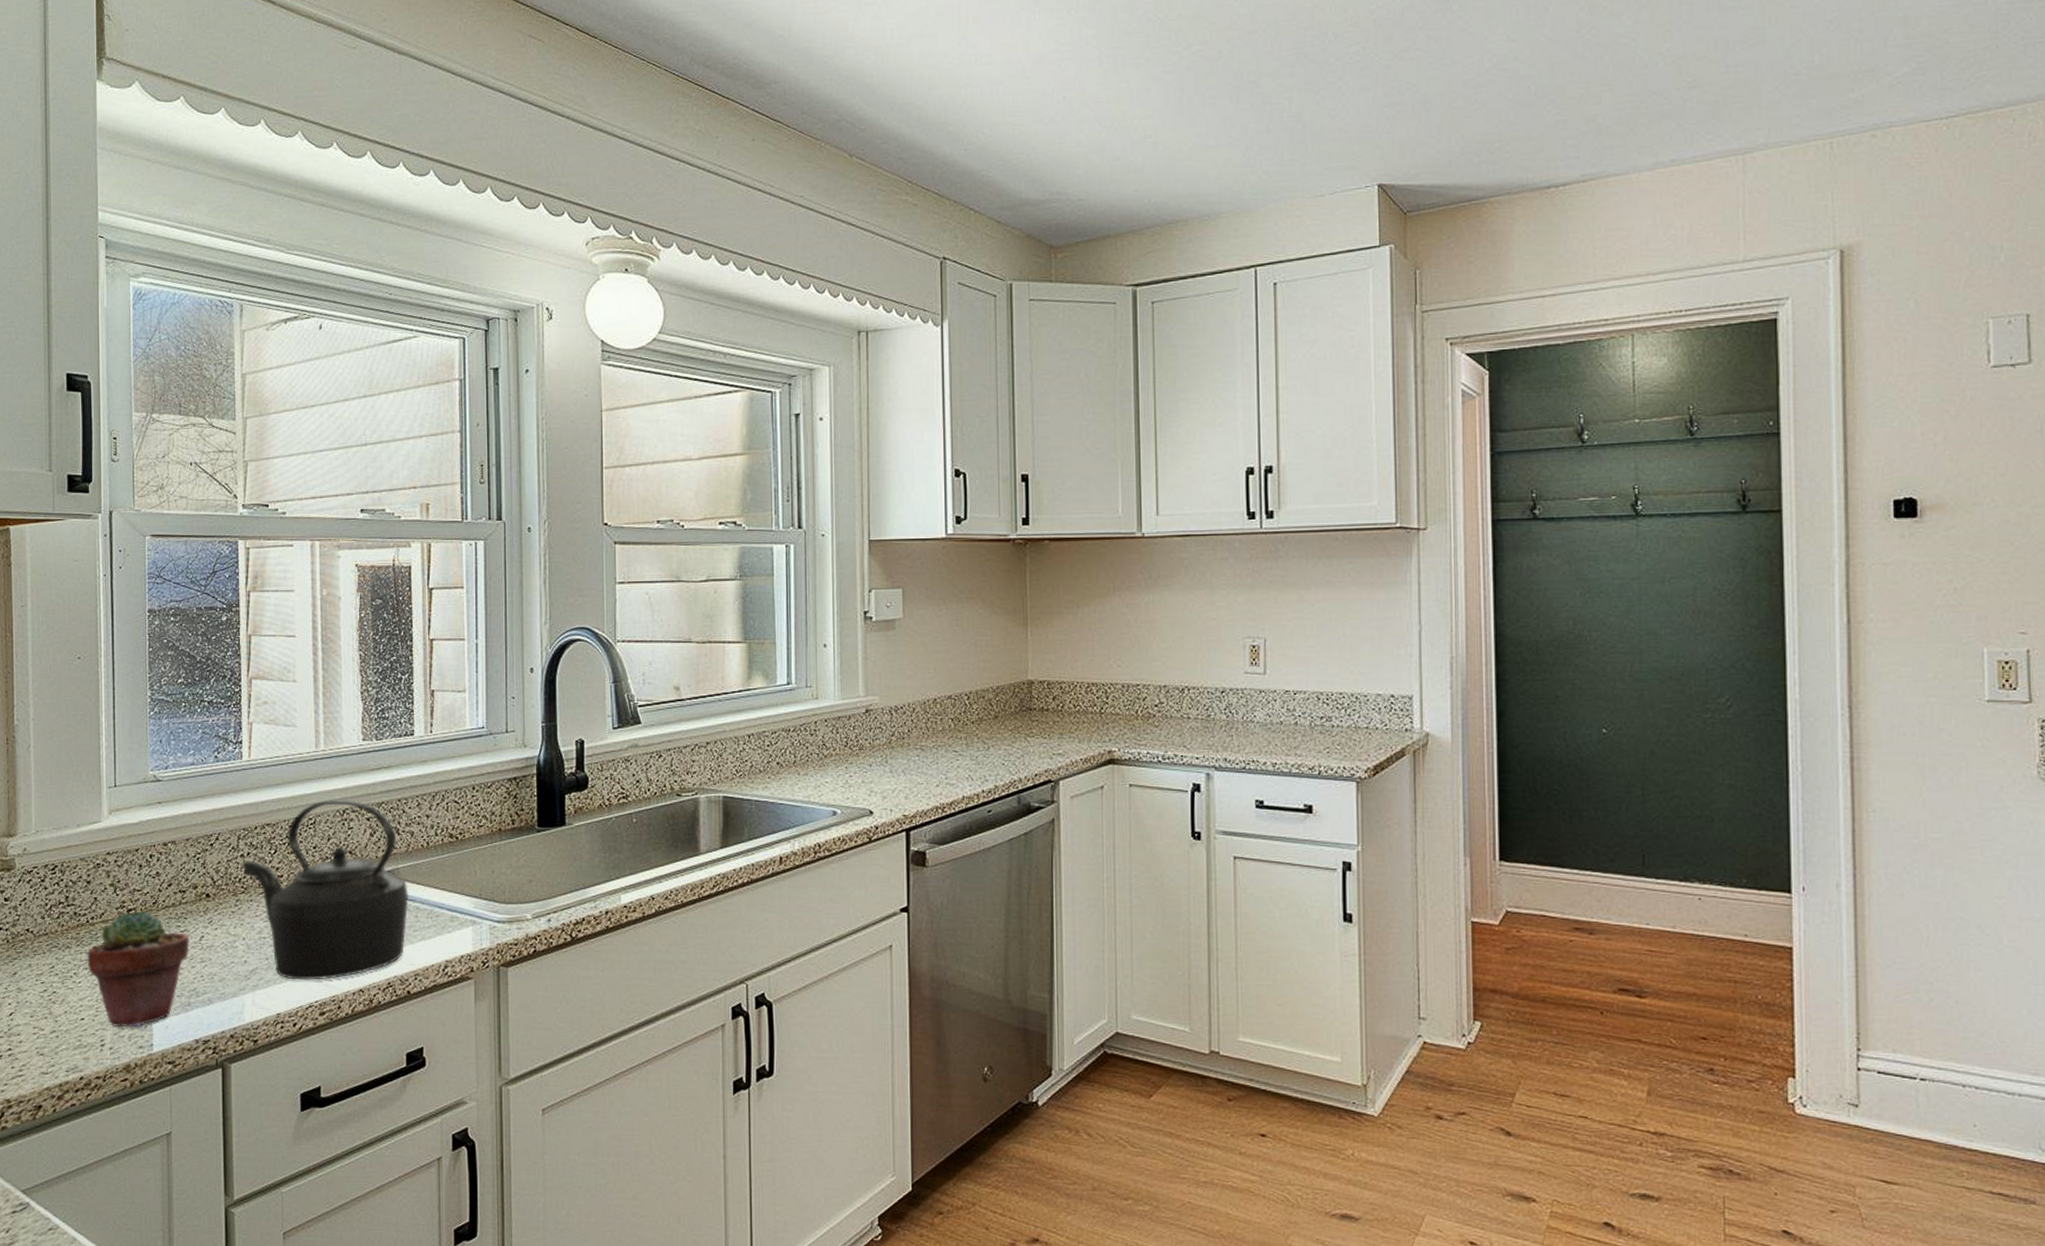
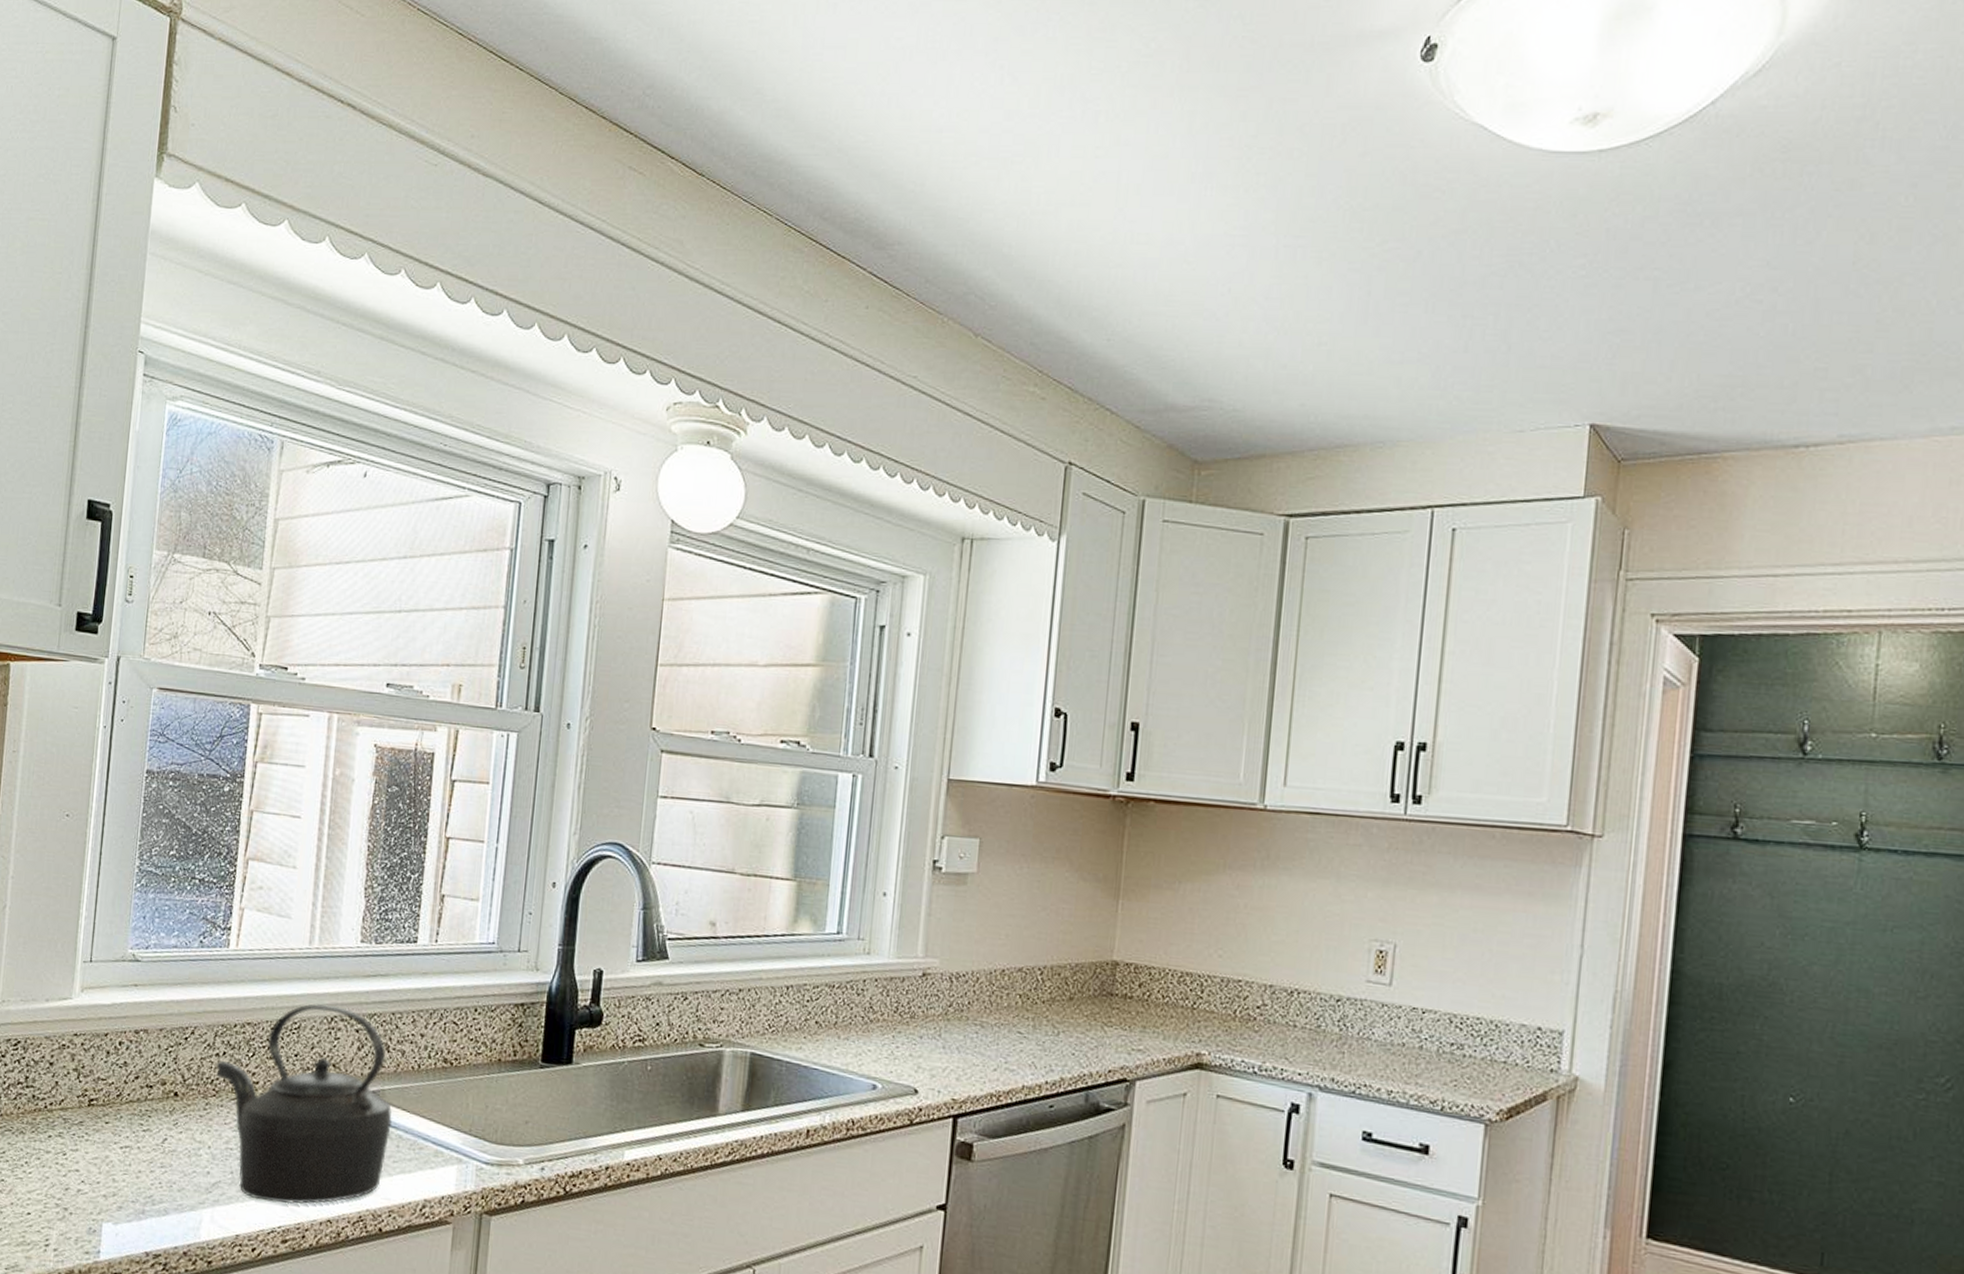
potted succulent: present [87,910,189,1028] -> none [40,1100,151,1230]

